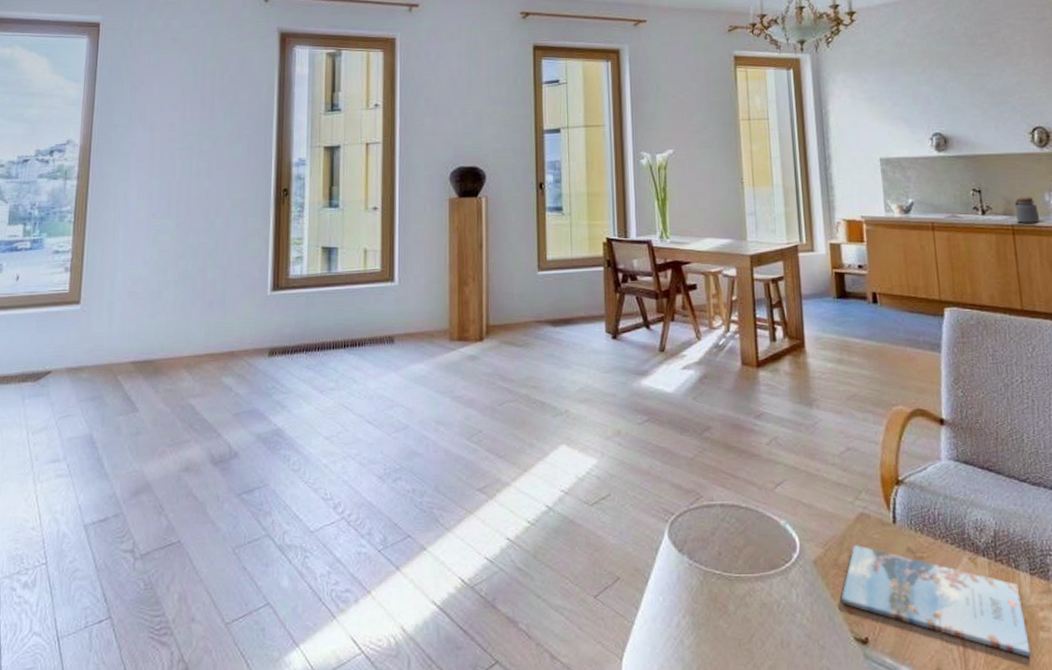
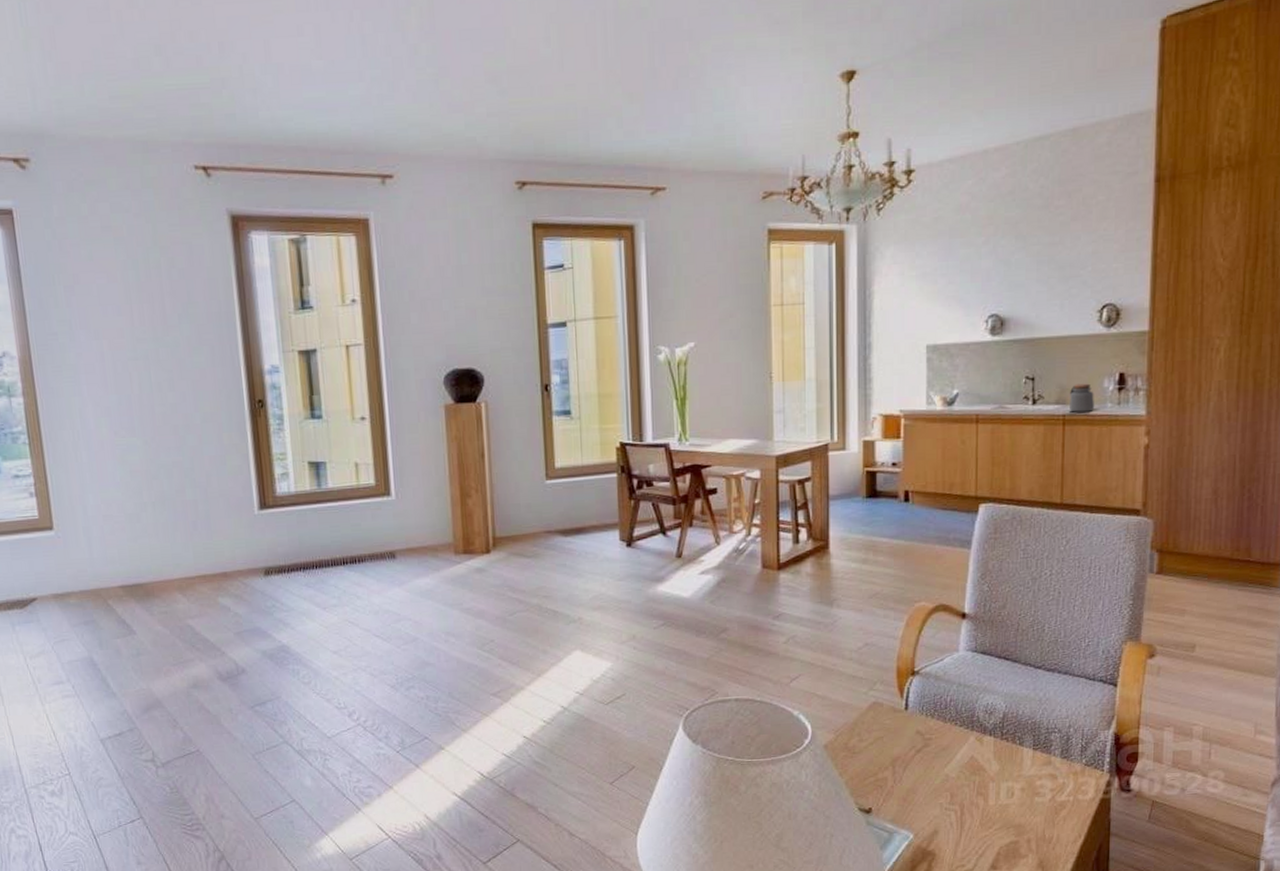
magazine: present [841,545,1031,657] -> none [848,730,1024,818]

